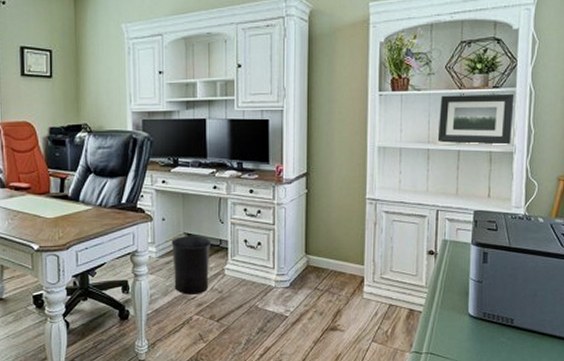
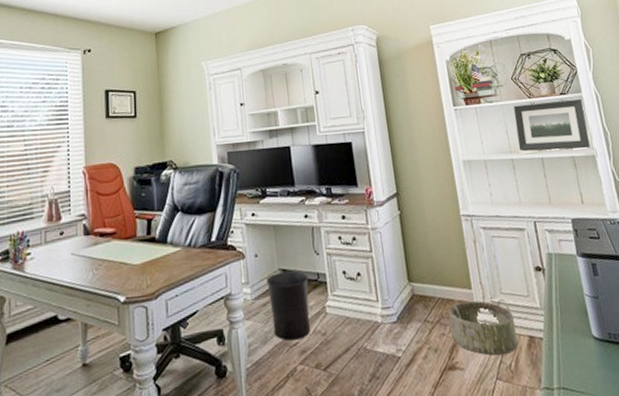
basket: none [338,275,398,322] -> present [448,299,518,356]
books: none [384,62,428,86] -> present [455,76,499,100]

